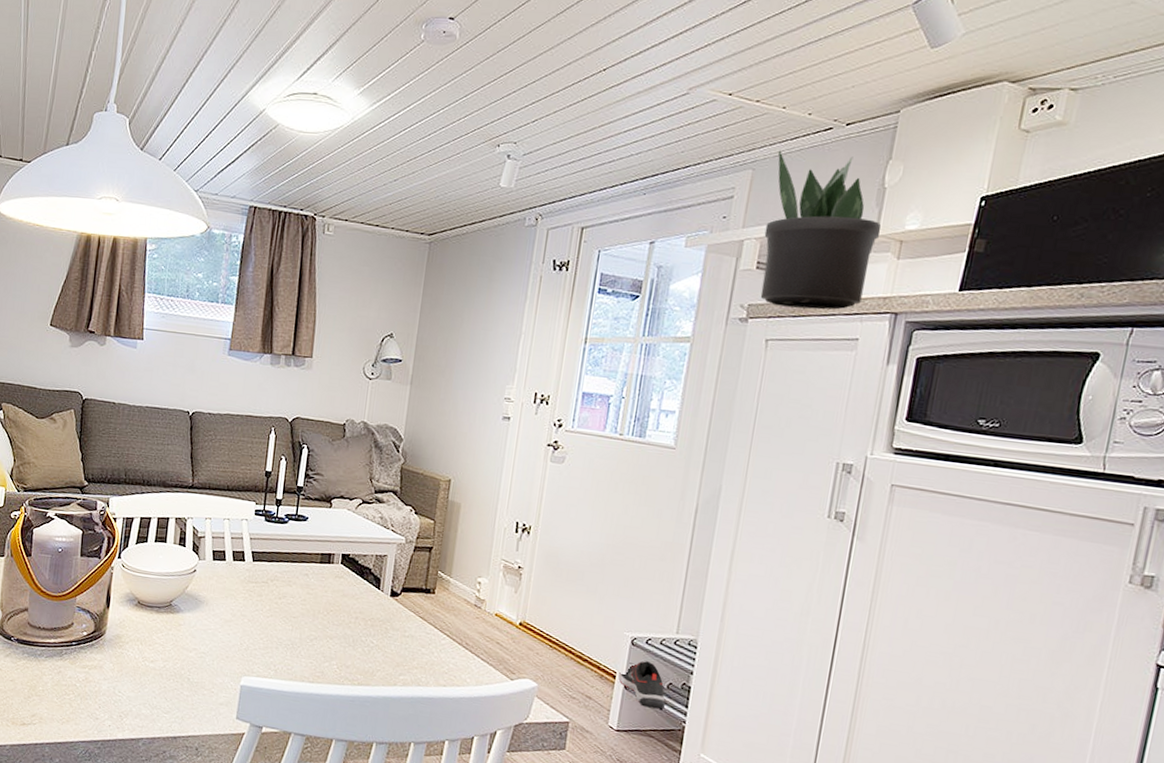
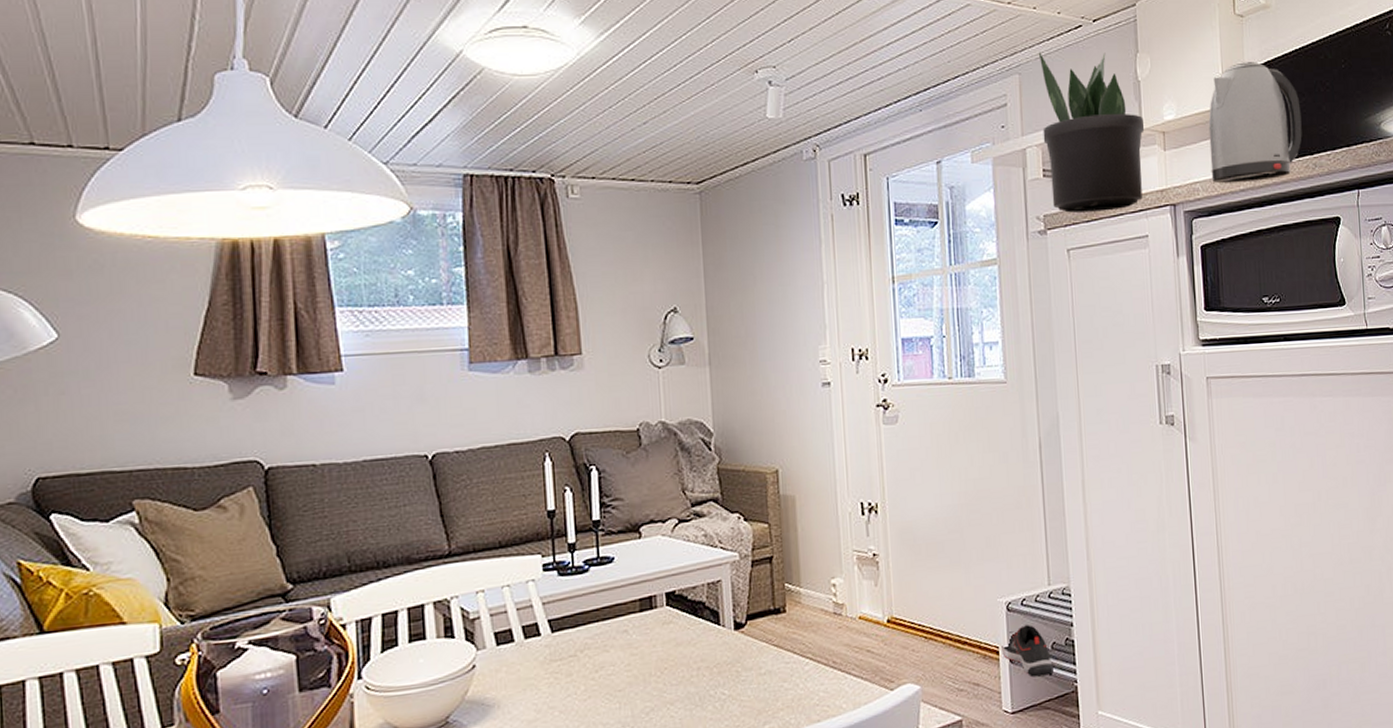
kettle: none [947,179,1081,303] -> present [1208,62,1302,184]

